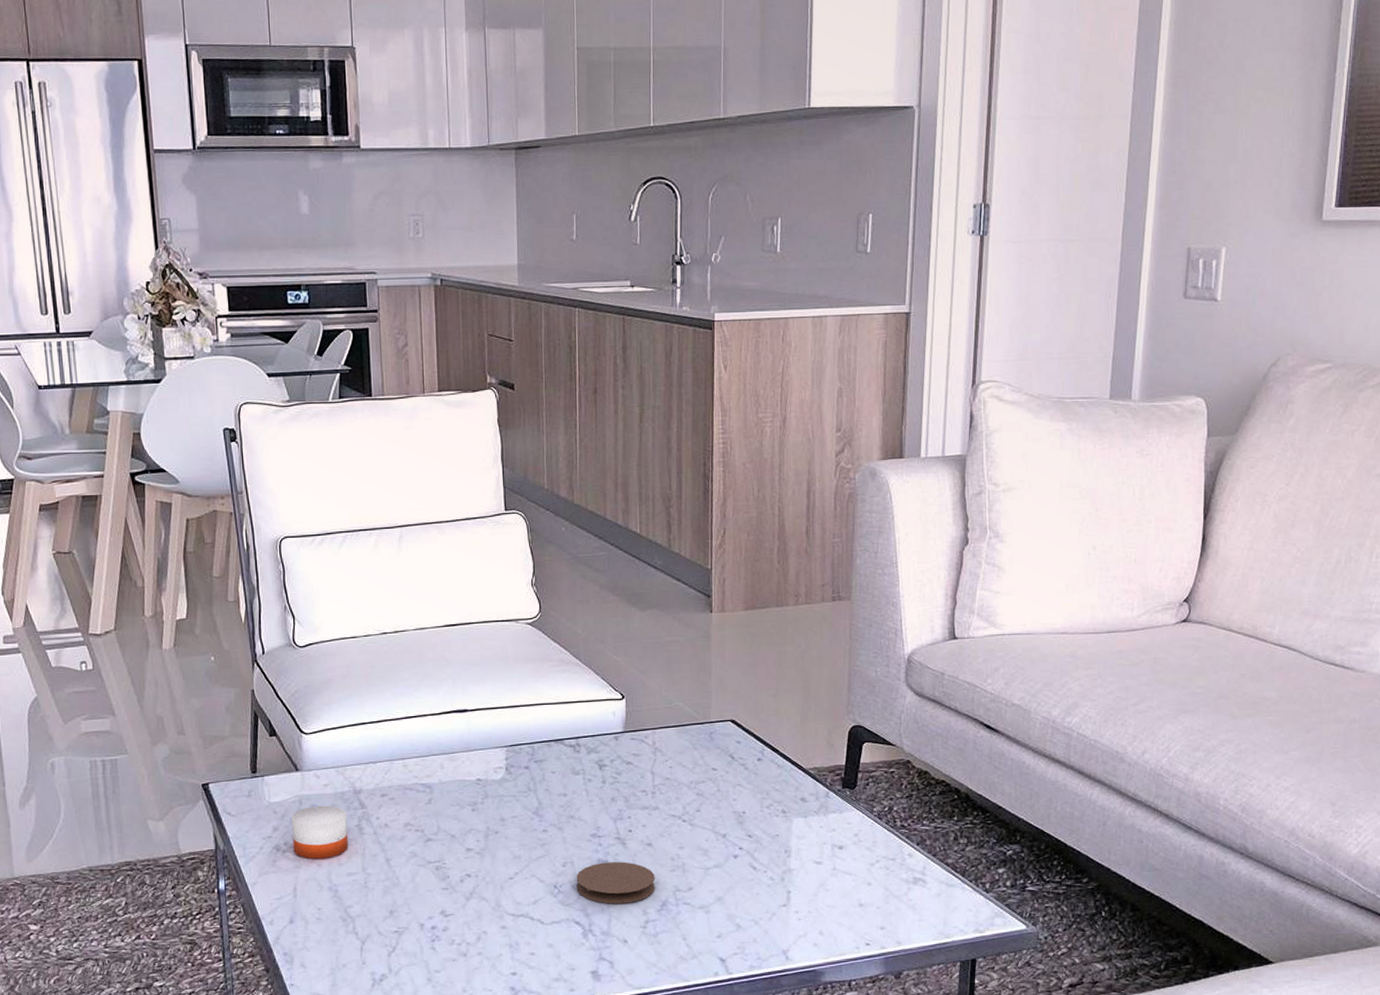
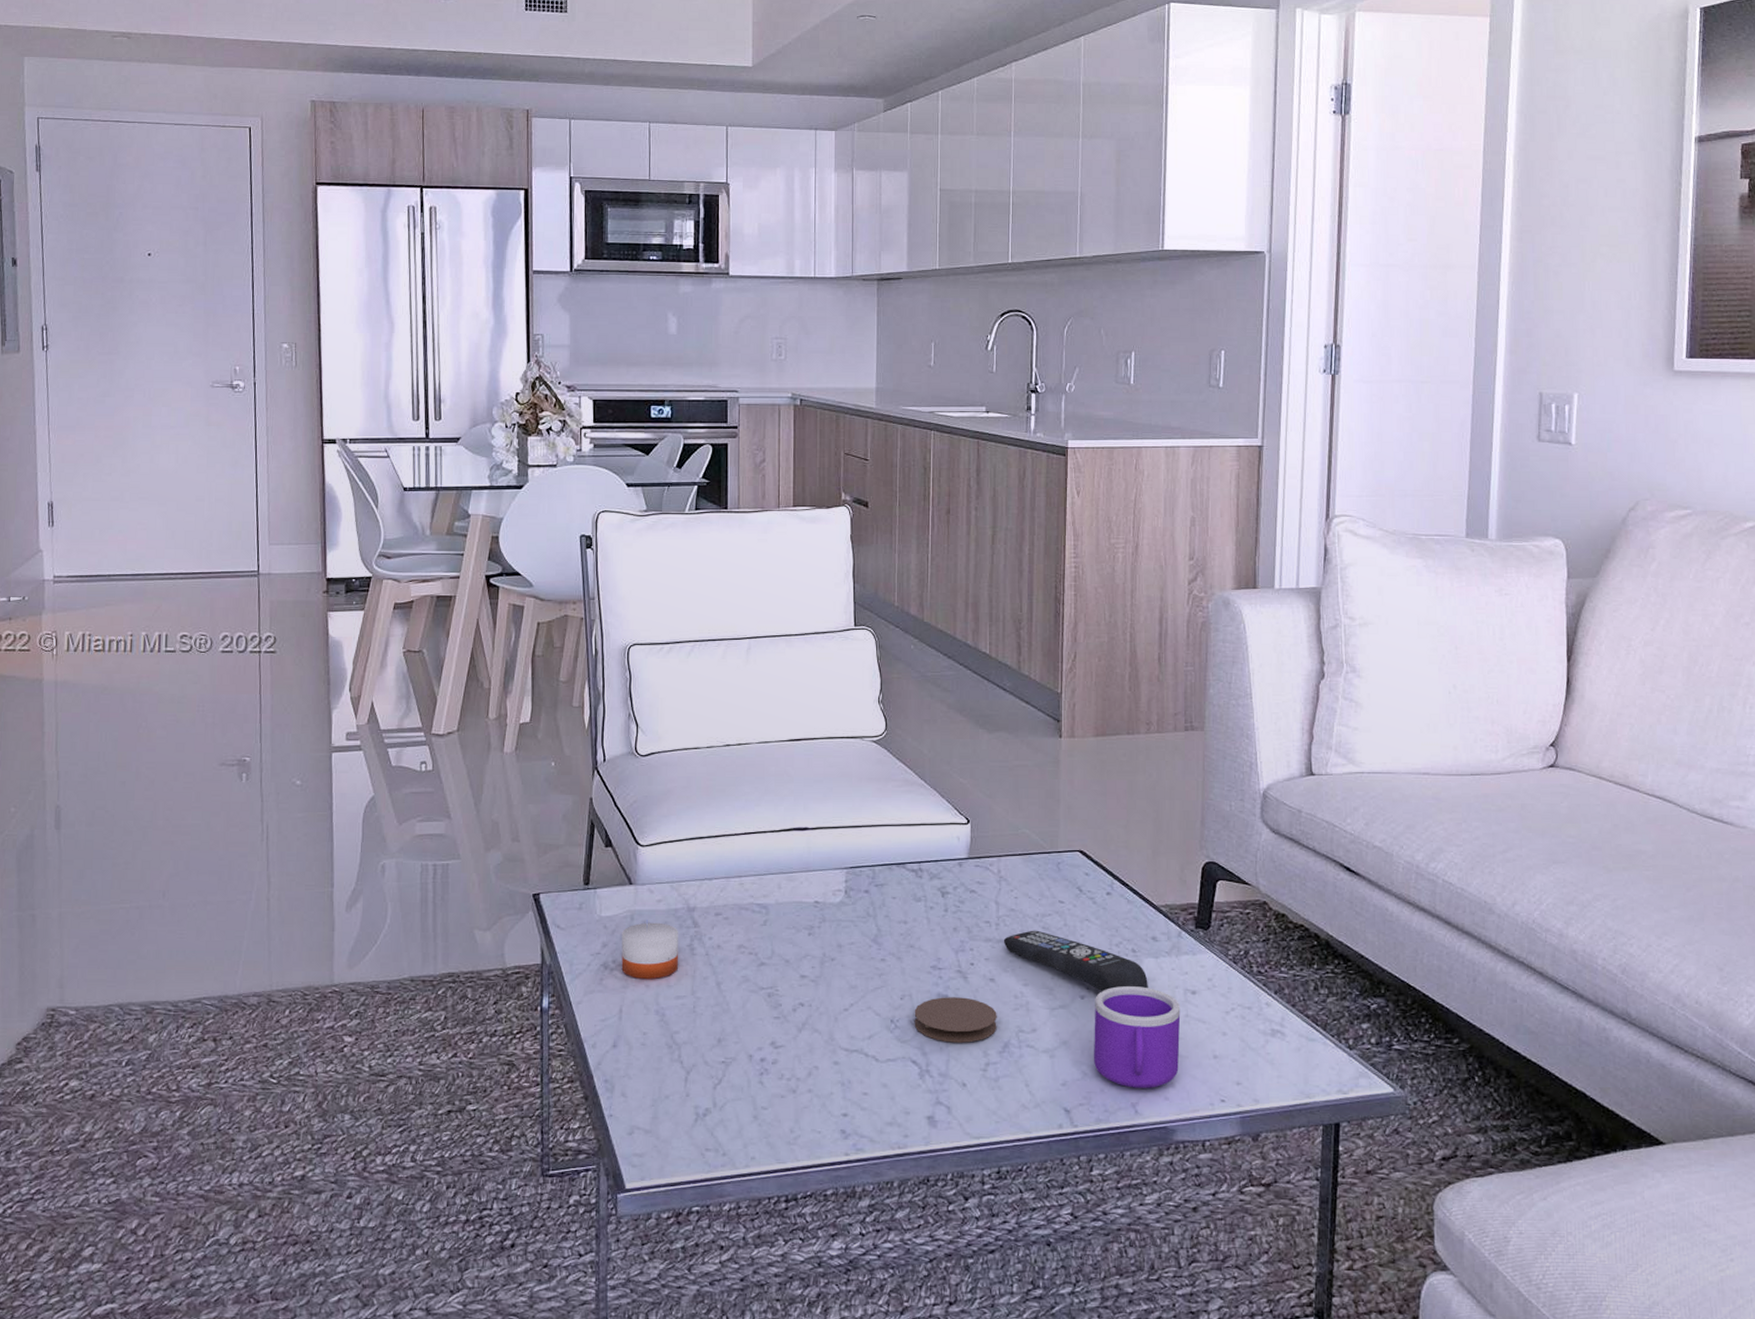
remote control: none [659,796,798,851] -> present [1003,930,1148,992]
mug: none [747,844,828,937] -> present [1094,986,1181,1088]

